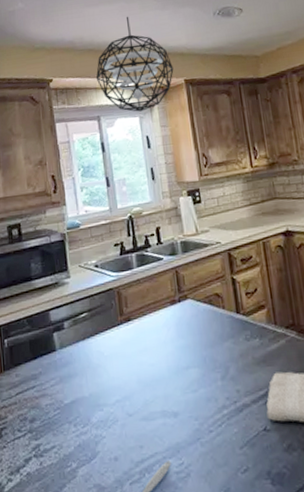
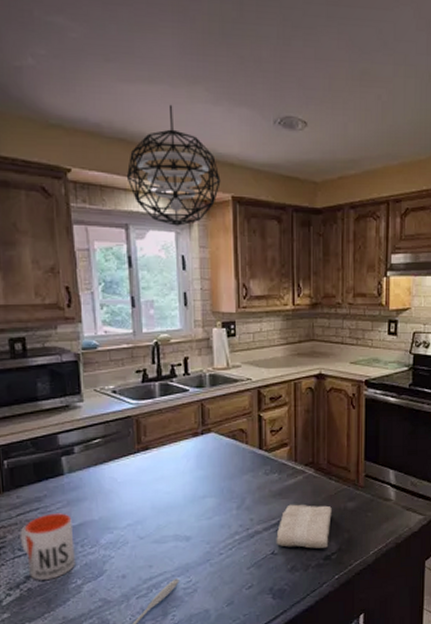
mug: none [19,390,70,464] -> present [20,513,75,581]

